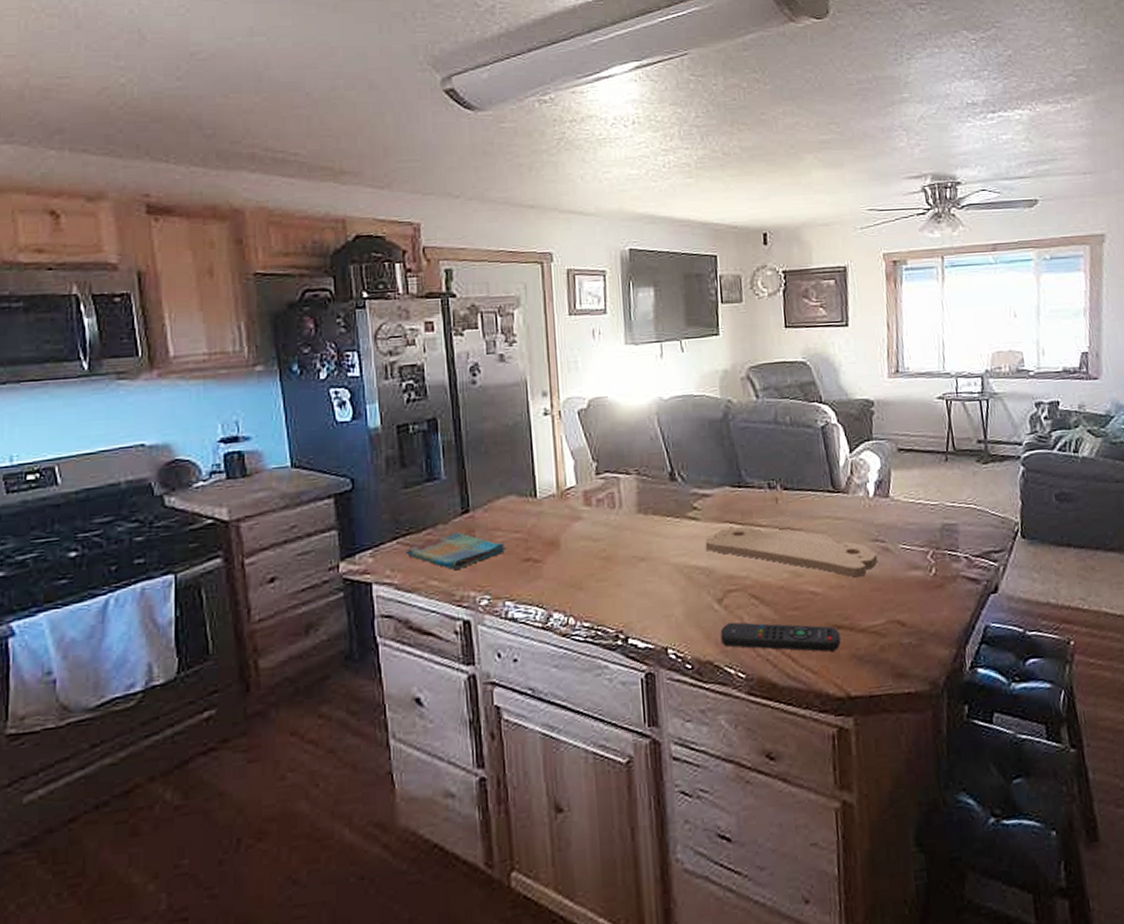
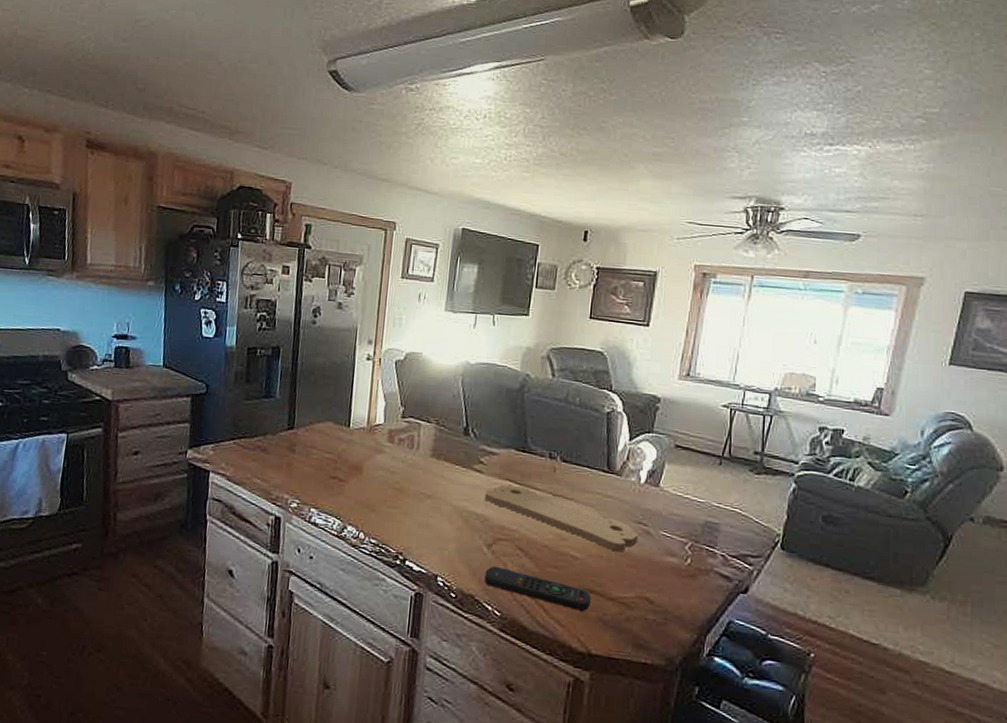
dish towel: present [405,532,506,569] -> none [238,443,318,474]

